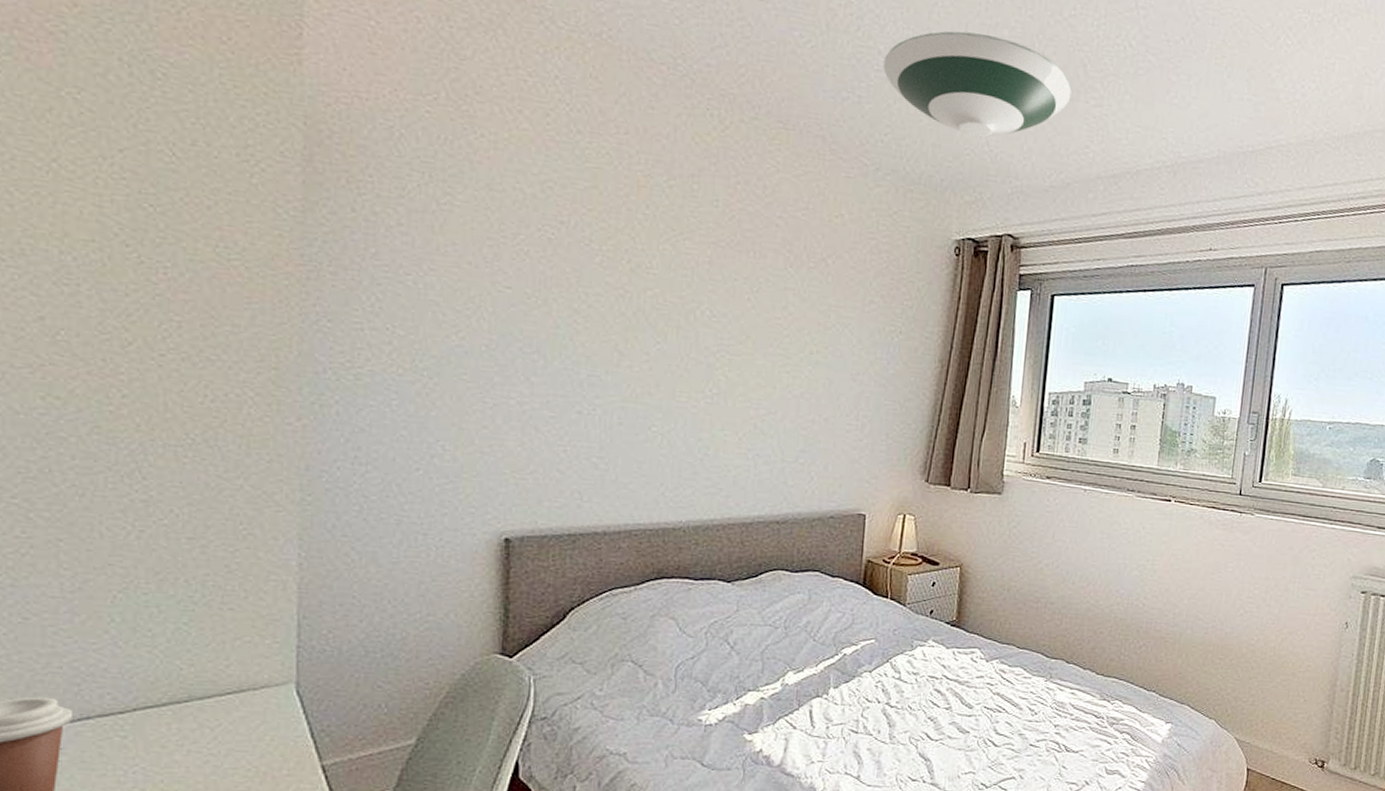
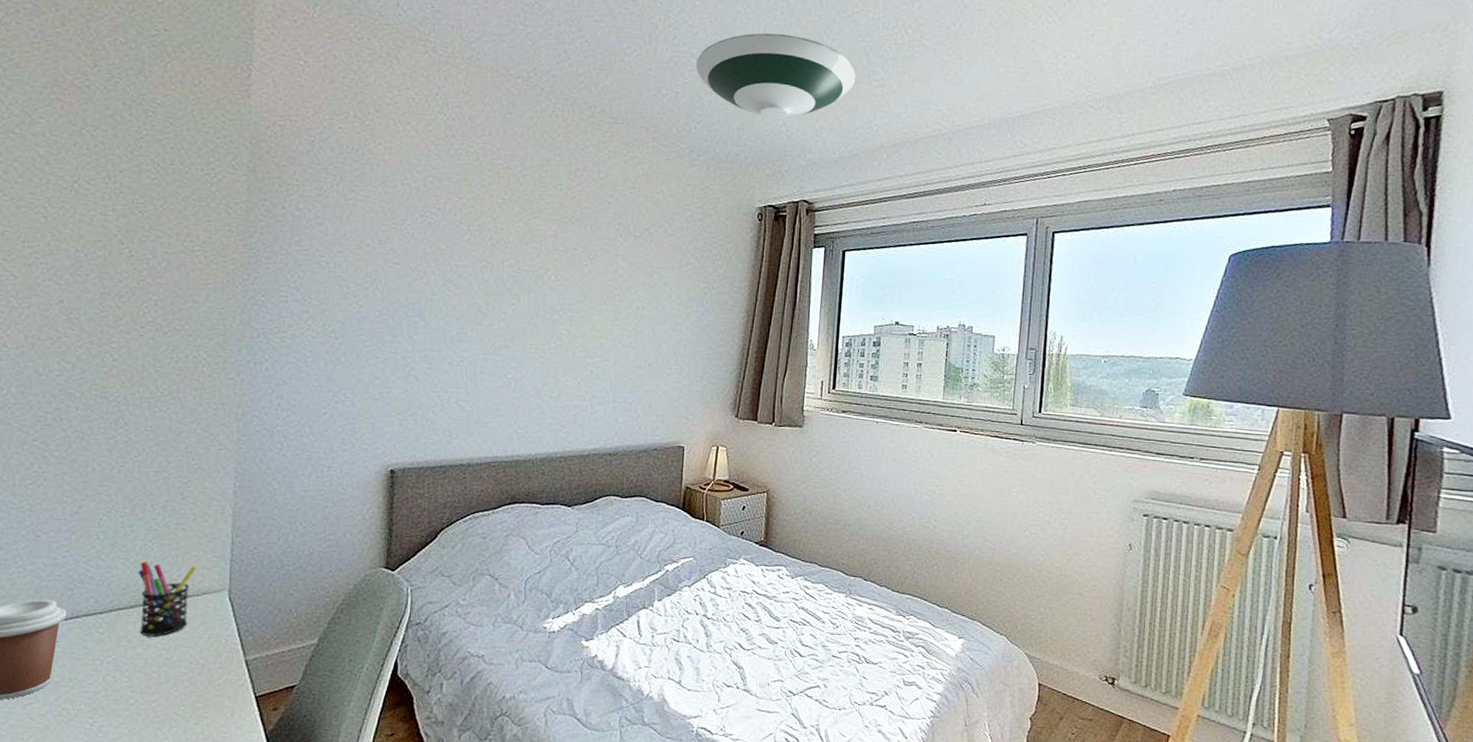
pen holder: none [171,649,253,740] -> present [138,561,198,636]

